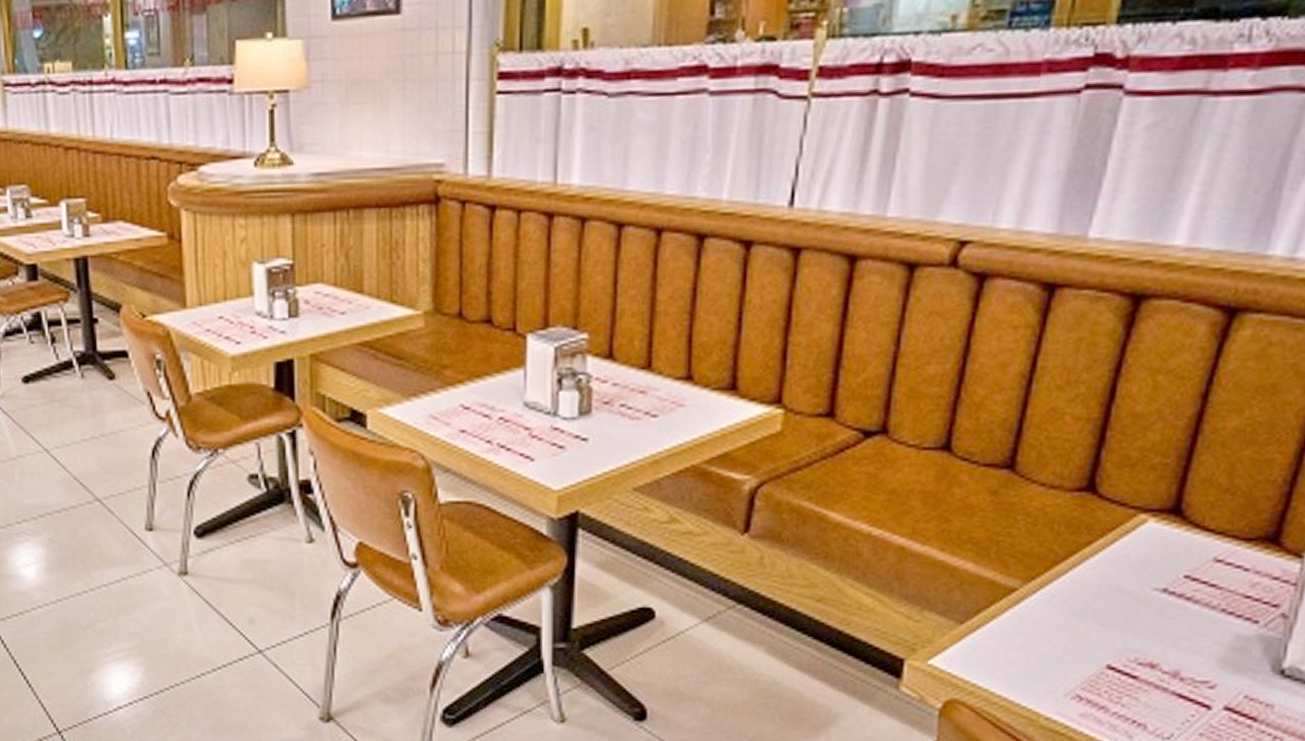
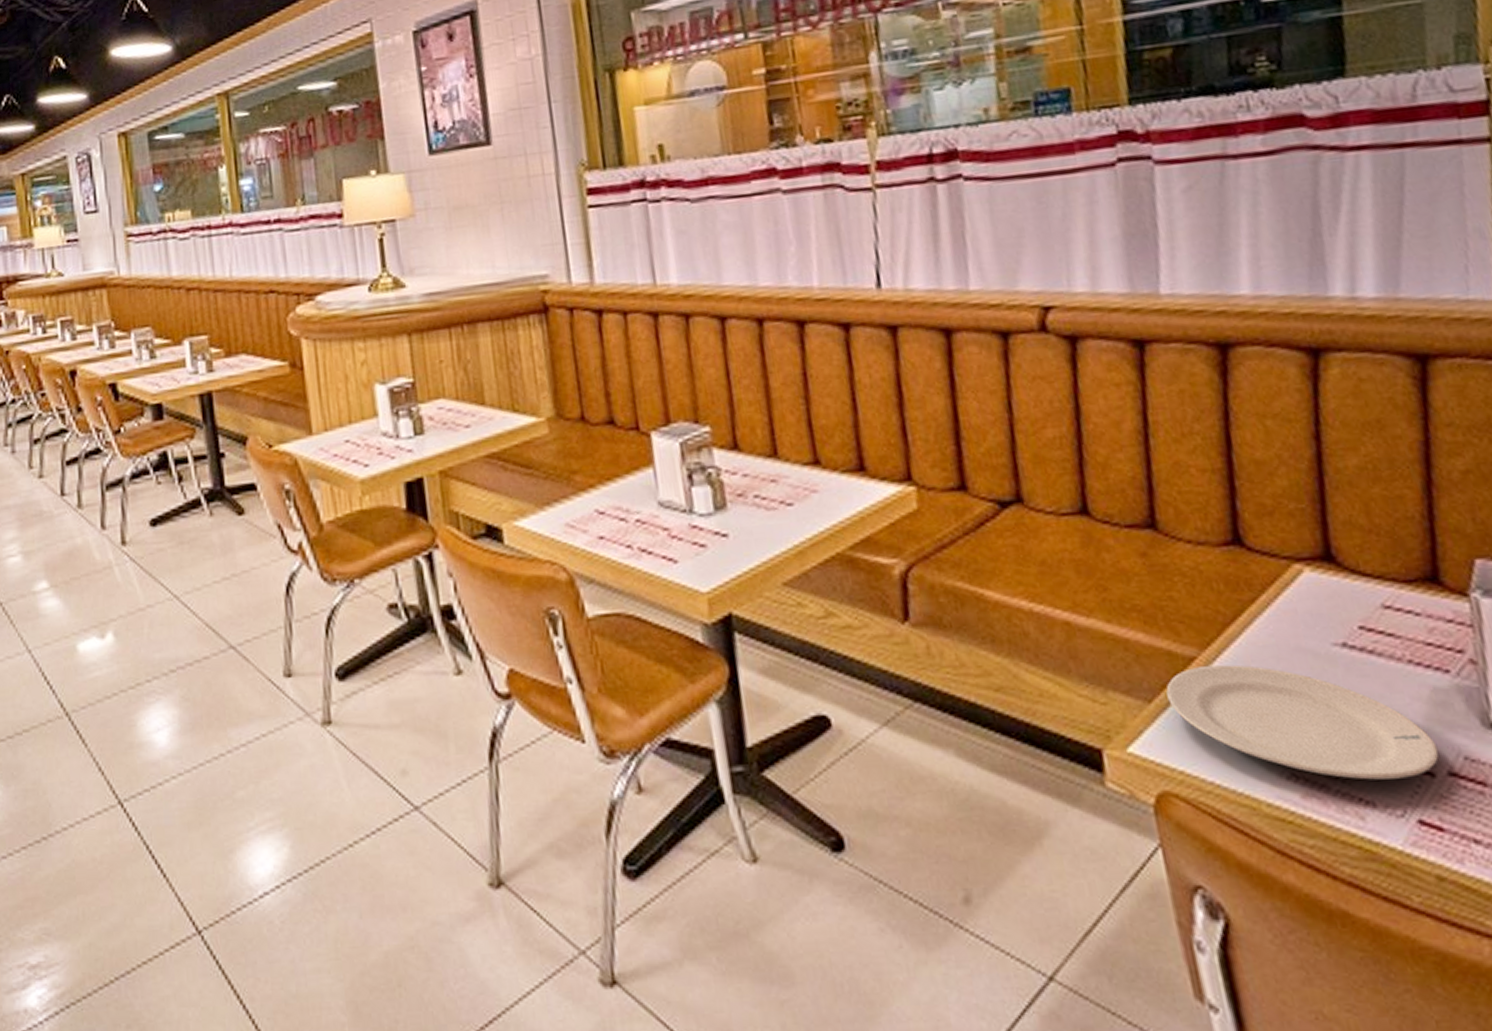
plate: none [979,596,1223,708] -> present [1166,664,1439,780]

